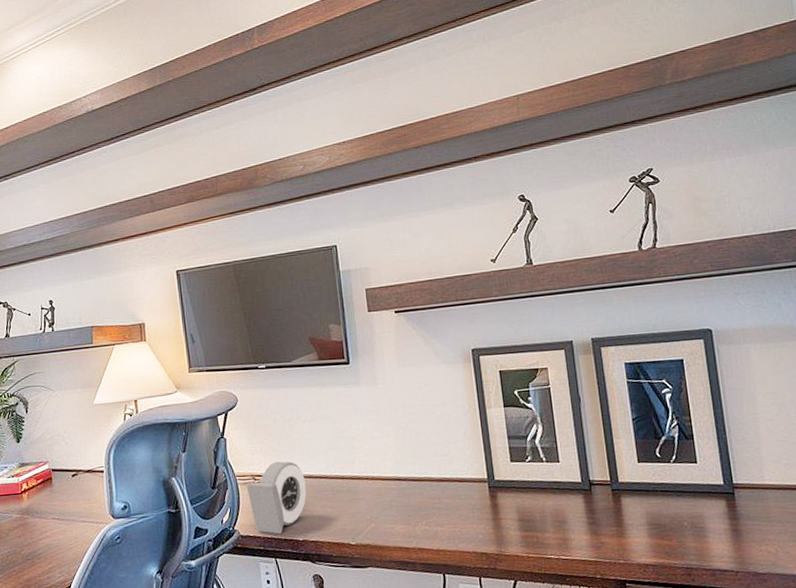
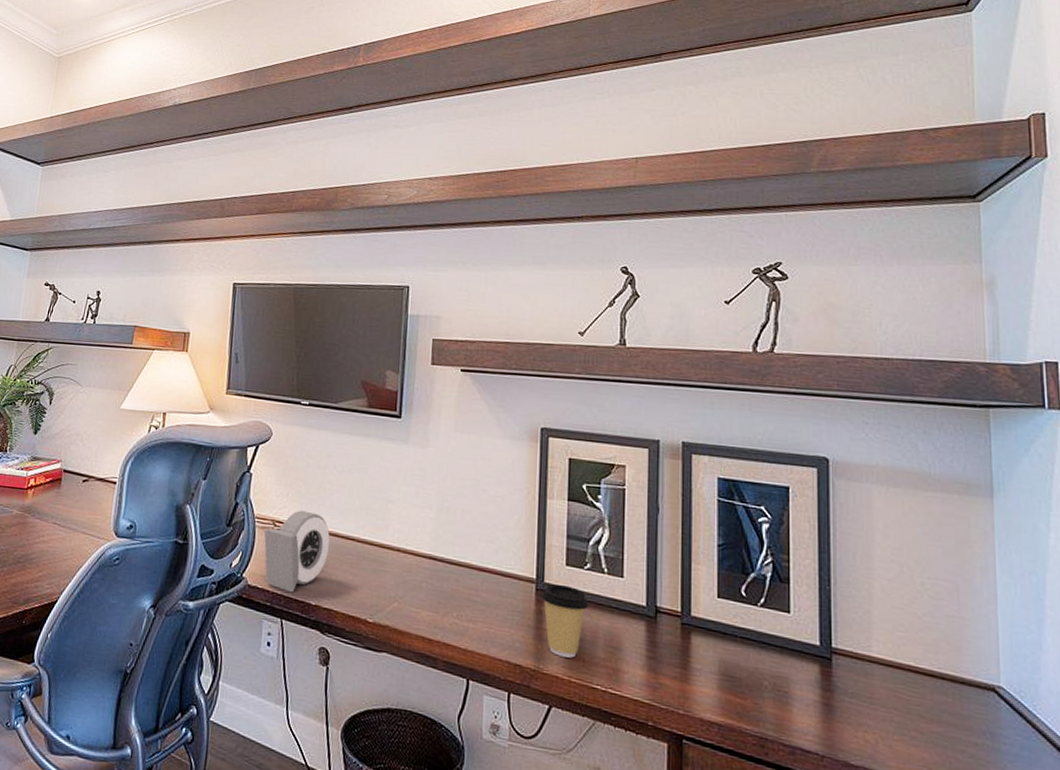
coffee cup: none [493,478,535,538] -> present [540,584,589,658]

